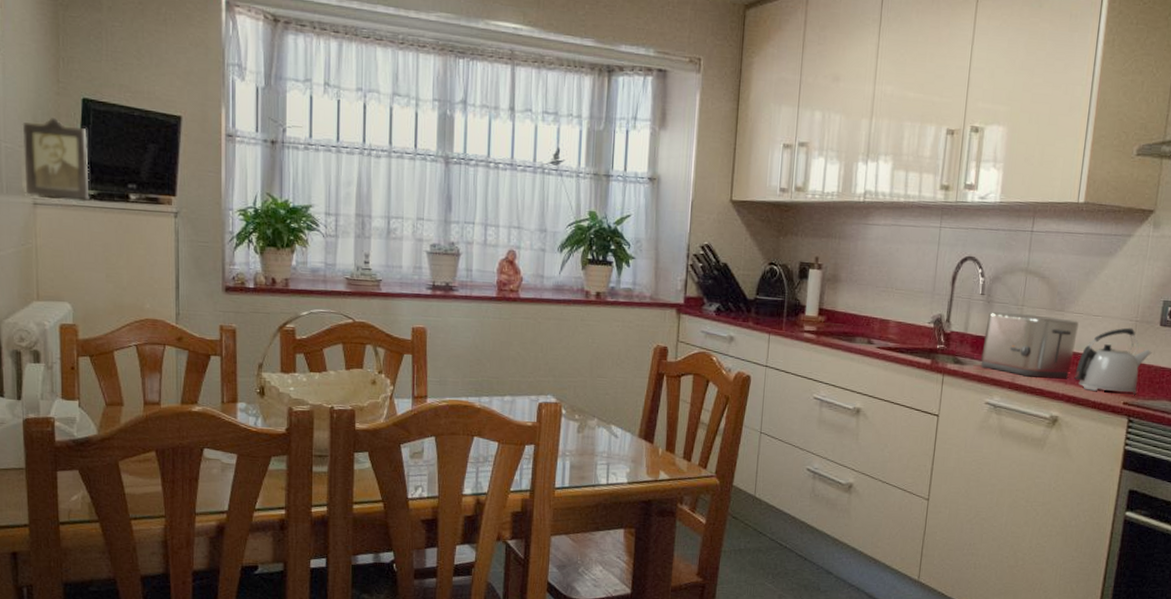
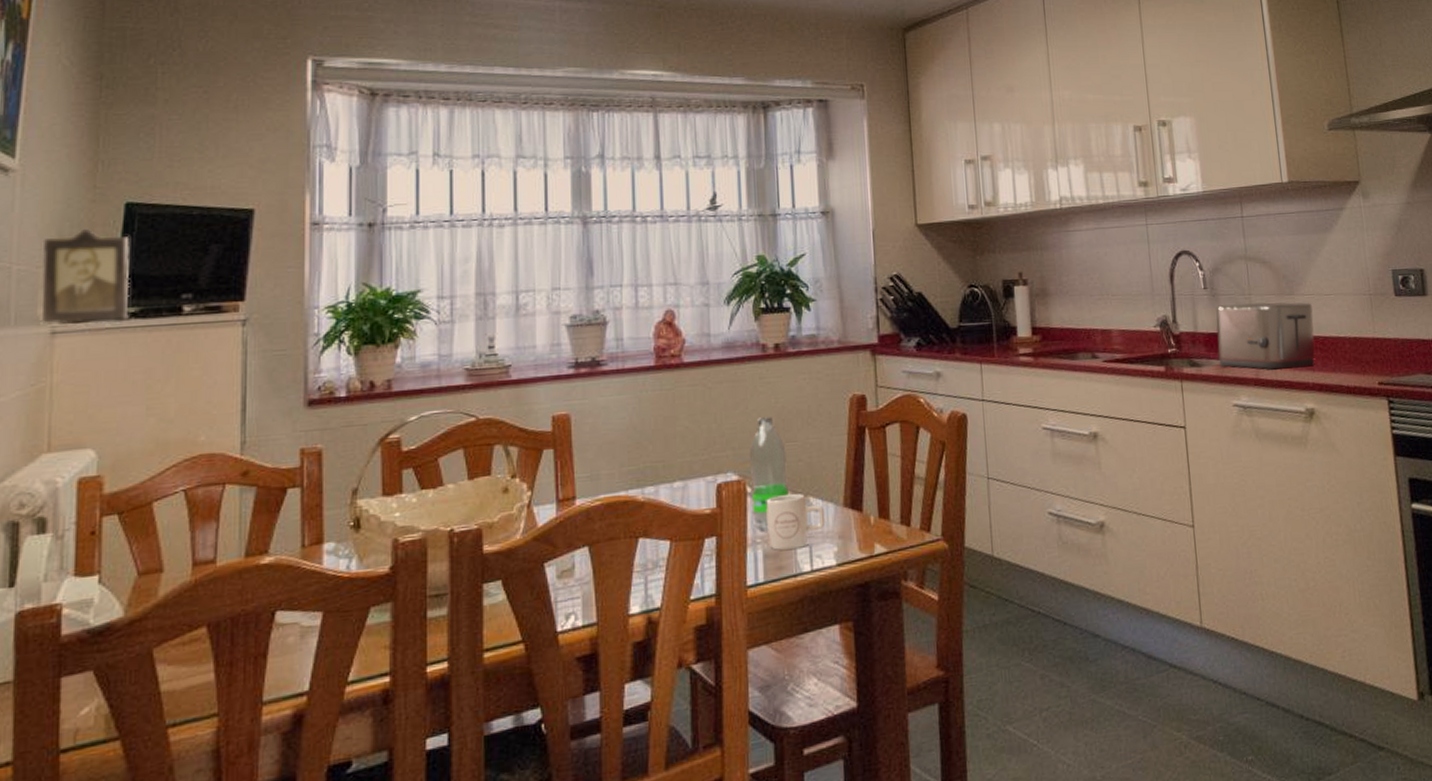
bottle: none [565,353,597,449] -> present [749,416,790,533]
mug: none [575,420,623,466] -> present [766,494,826,552]
kettle: present [1074,327,1152,395] -> none [1321,302,1395,375]

